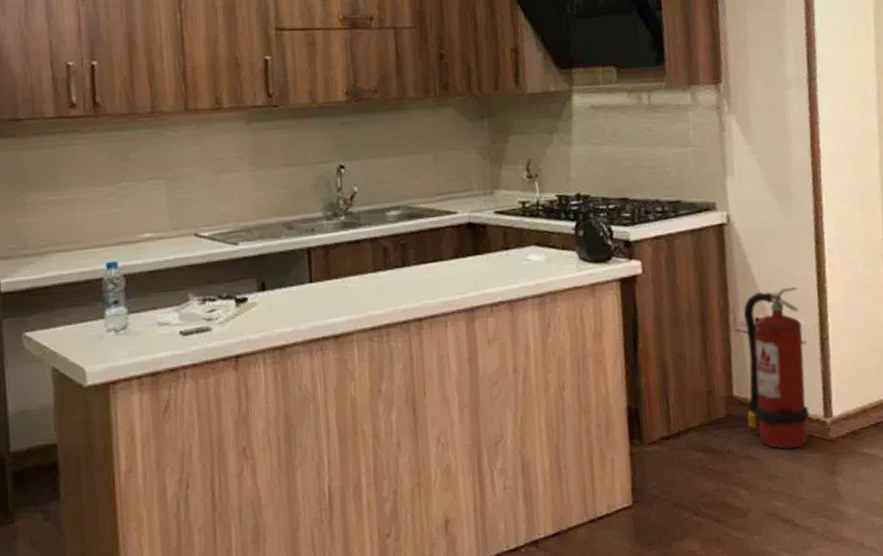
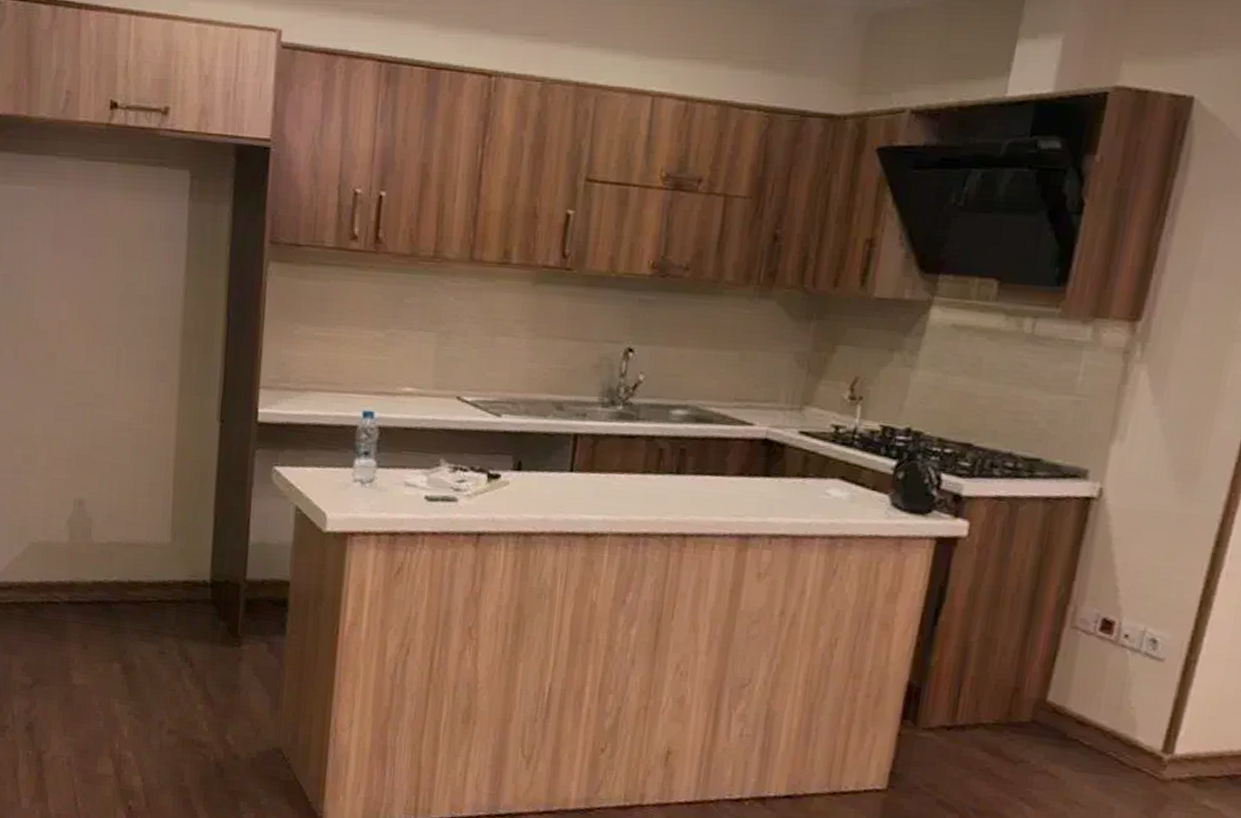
fire extinguisher: present [743,286,810,449] -> none [1055,587,1172,778]

